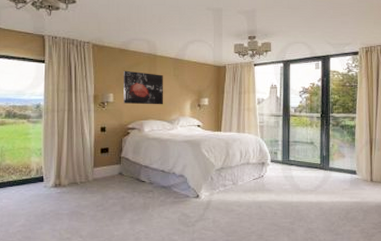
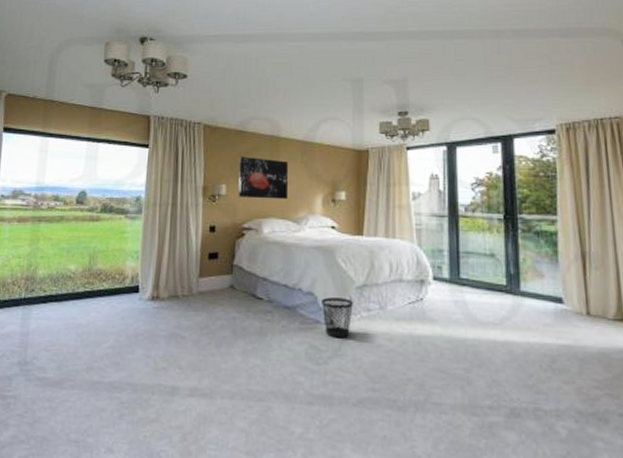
wastebasket: none [190,178,214,207] -> present [322,297,353,338]

